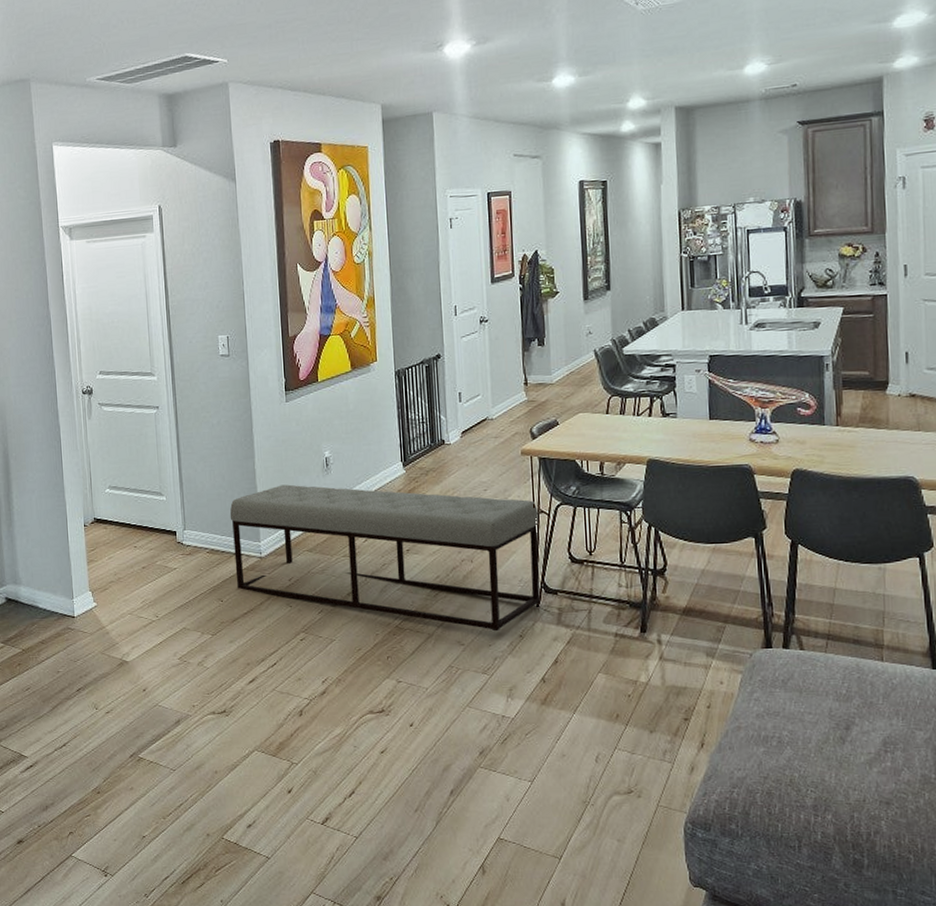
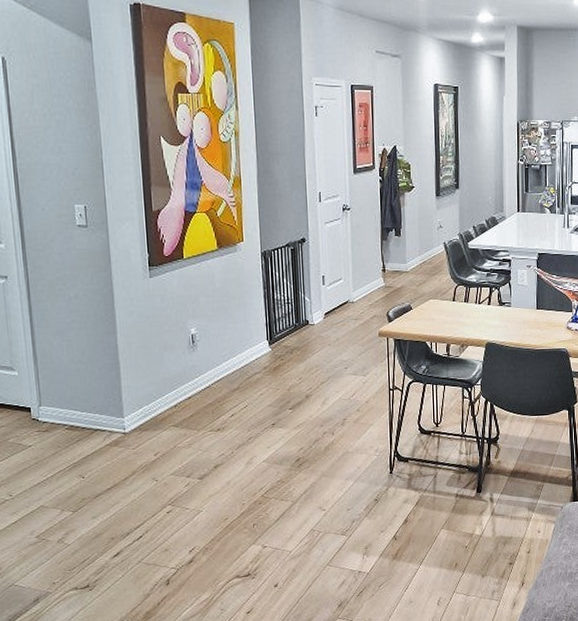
bench: present [229,484,540,632] -> none [90,360,394,497]

